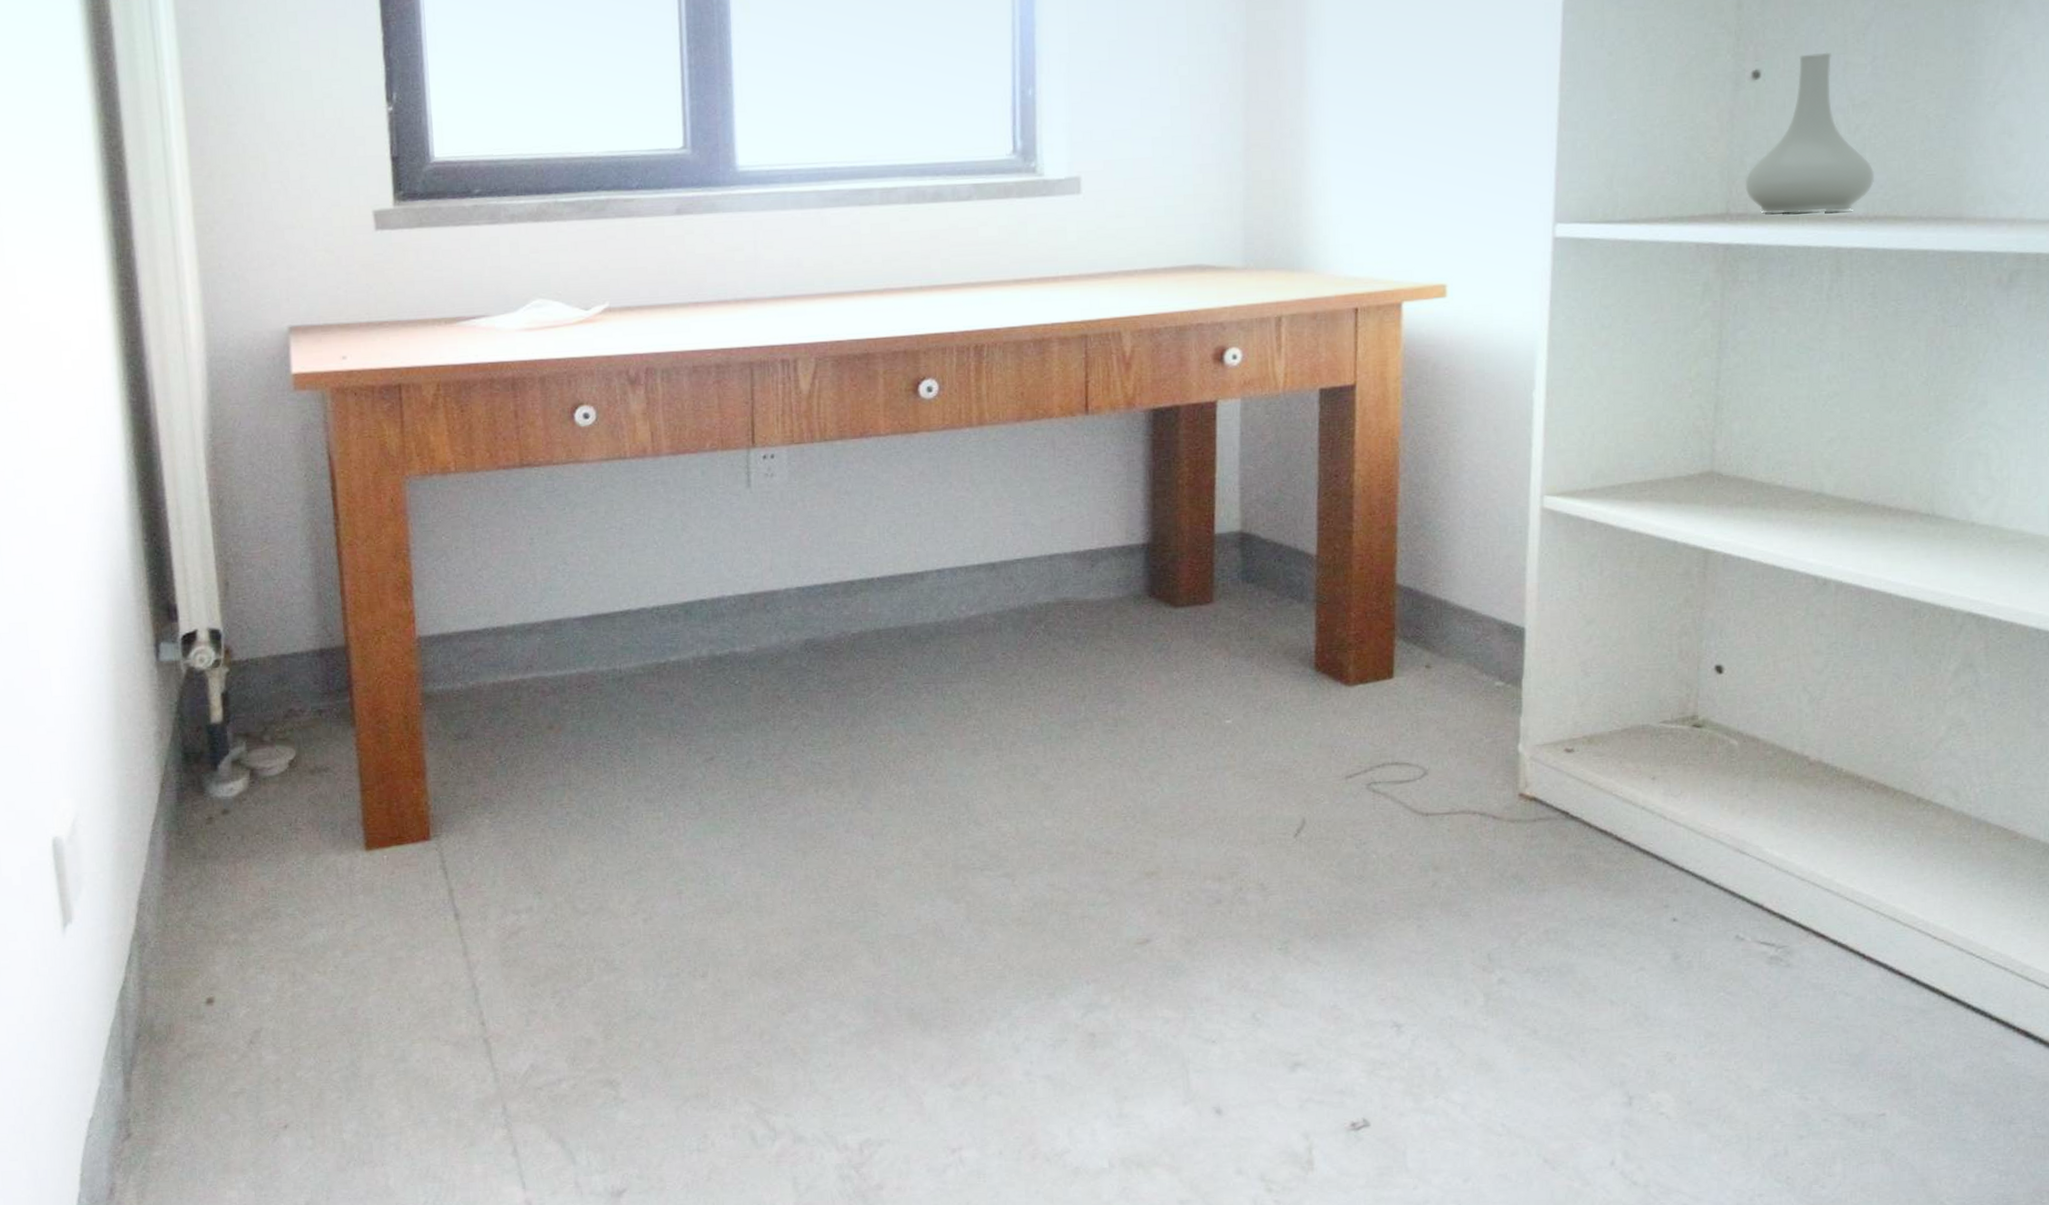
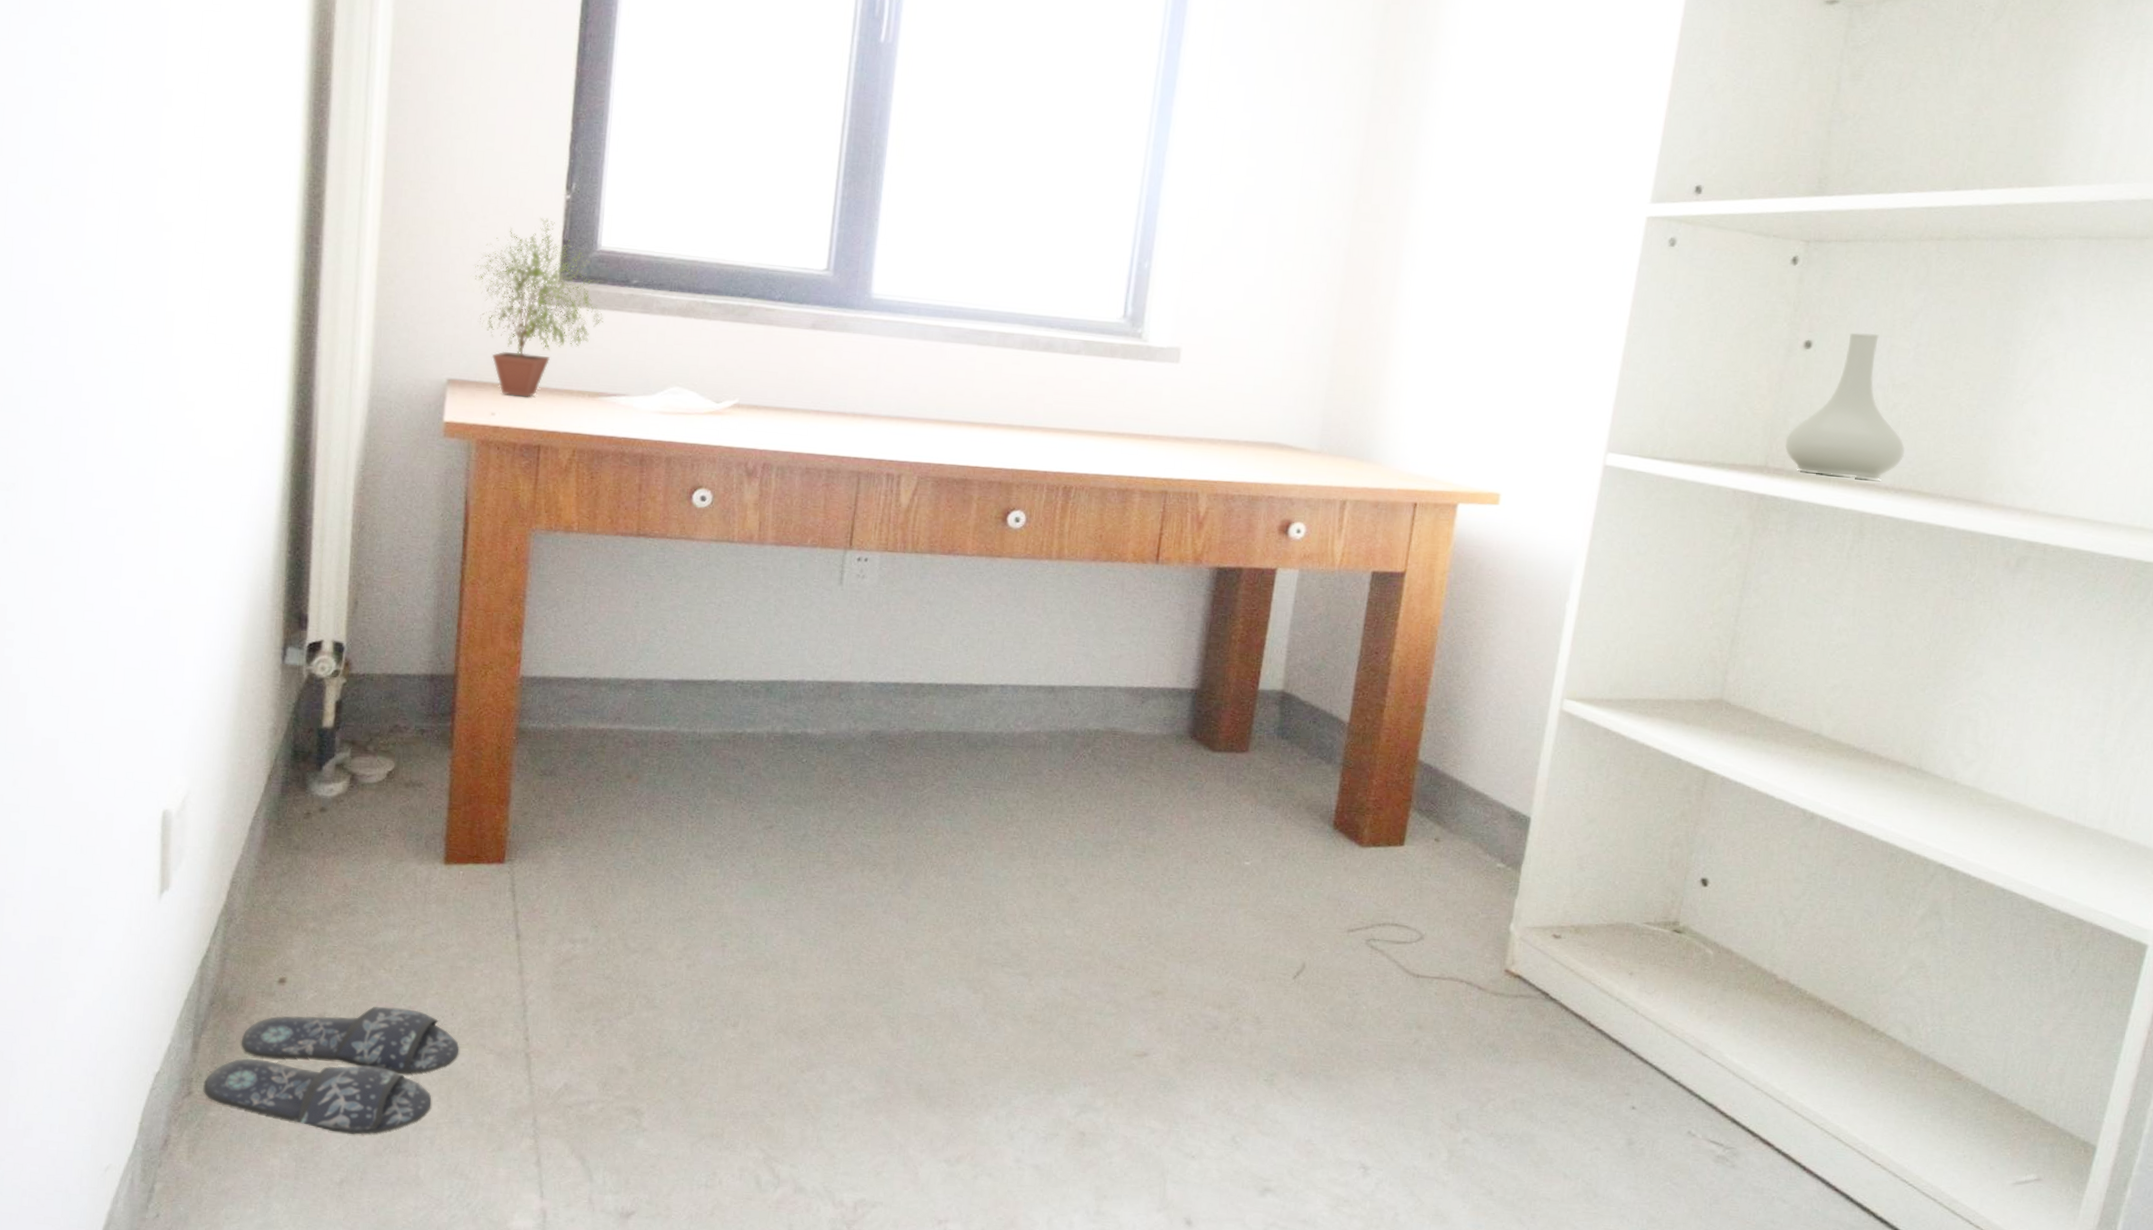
slippers: none [142,1010,411,1153] -> present [203,1006,459,1135]
potted plant: none [300,135,449,335] -> present [474,218,604,397]

